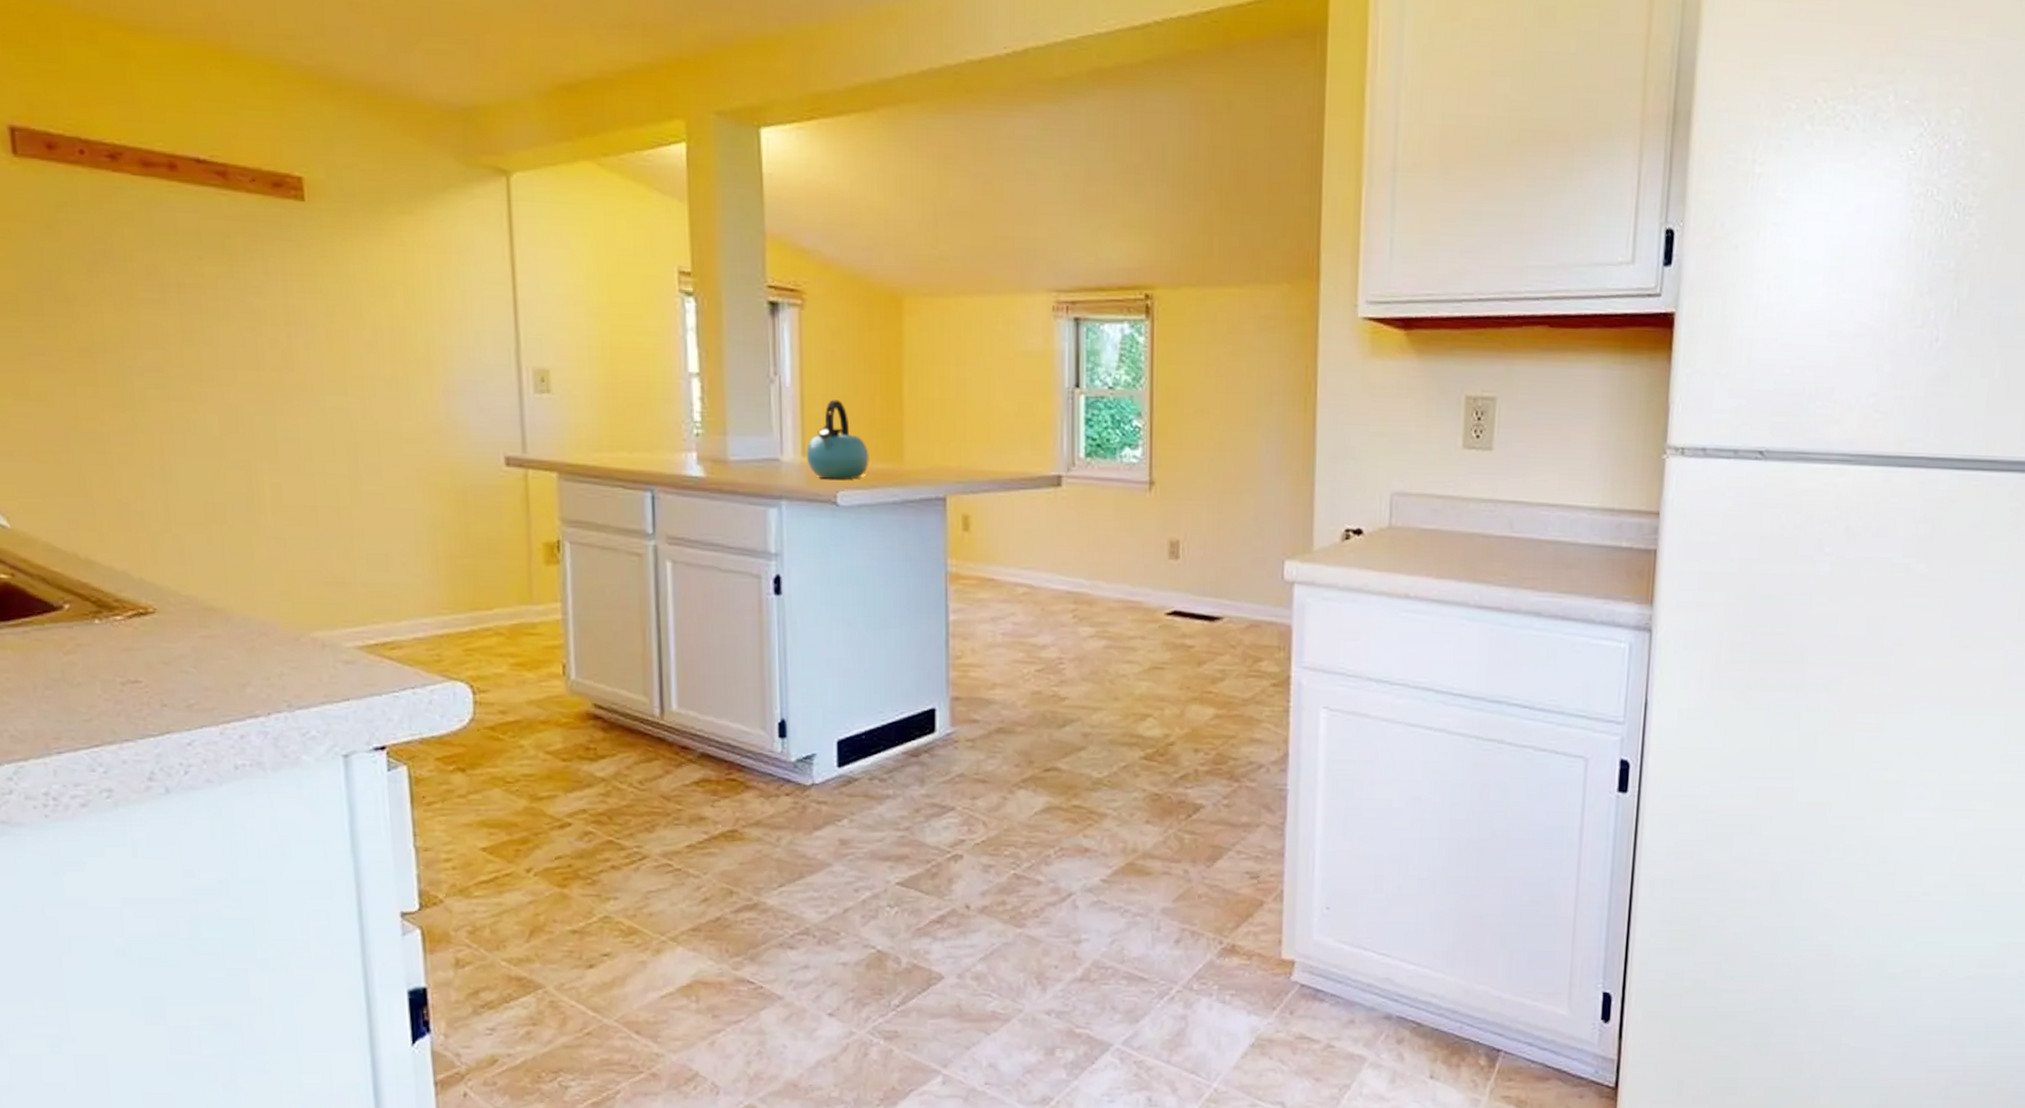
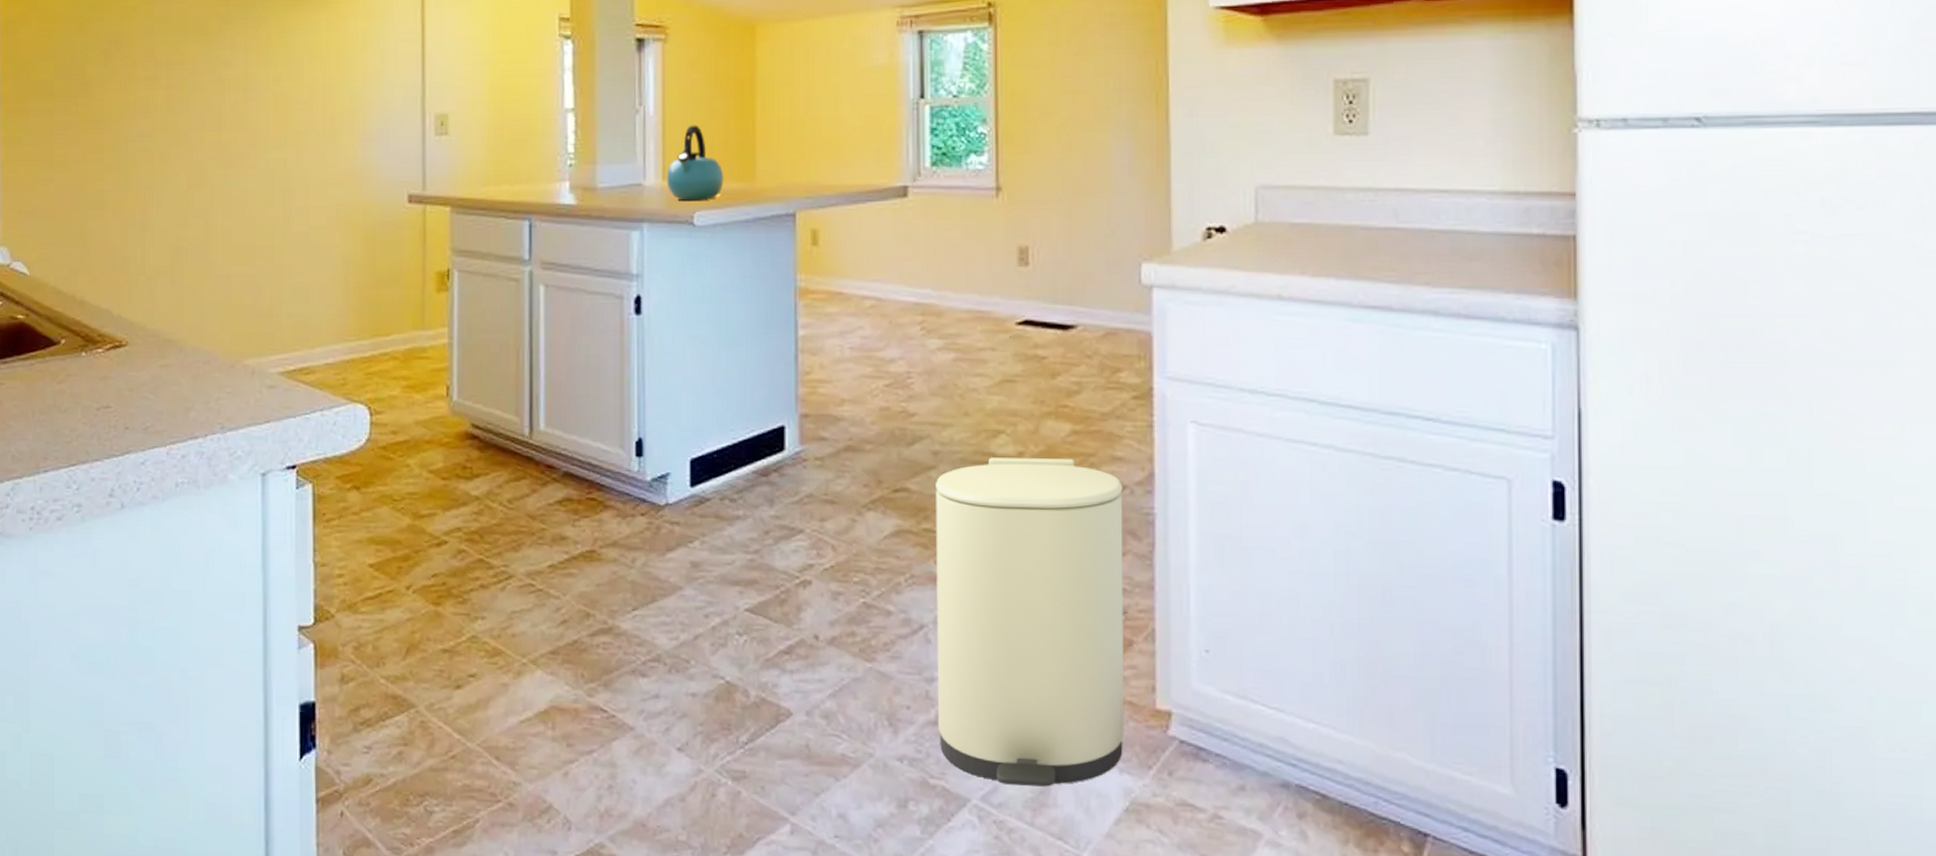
pedal bin: none [1083,739,1260,1030] -> present [936,457,1124,787]

